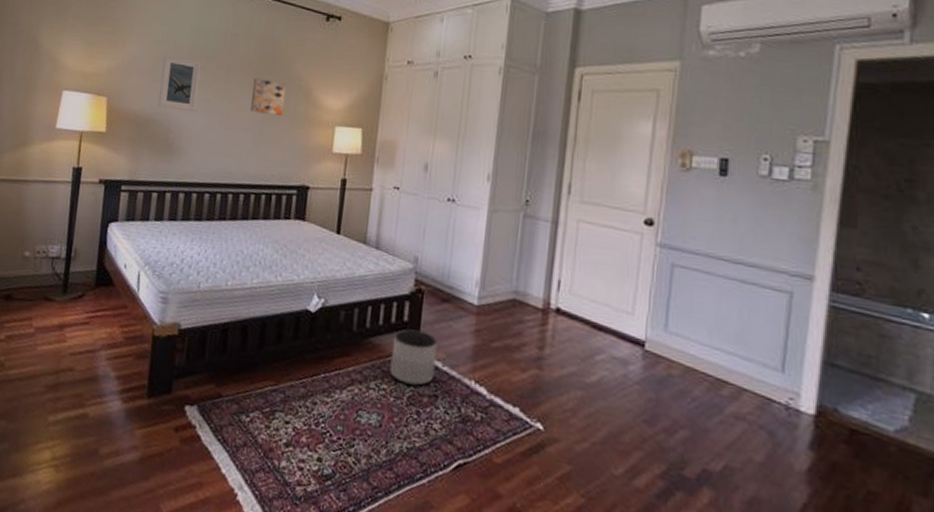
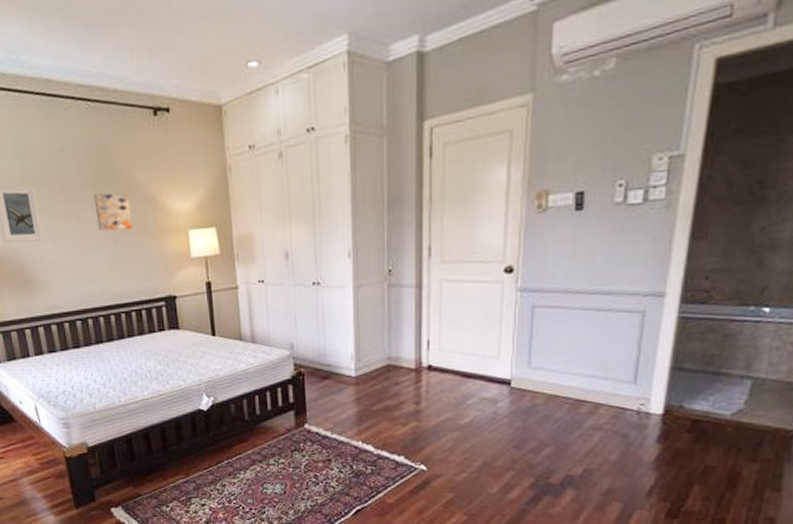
planter: present [389,329,438,386] -> none [283,408,325,455]

